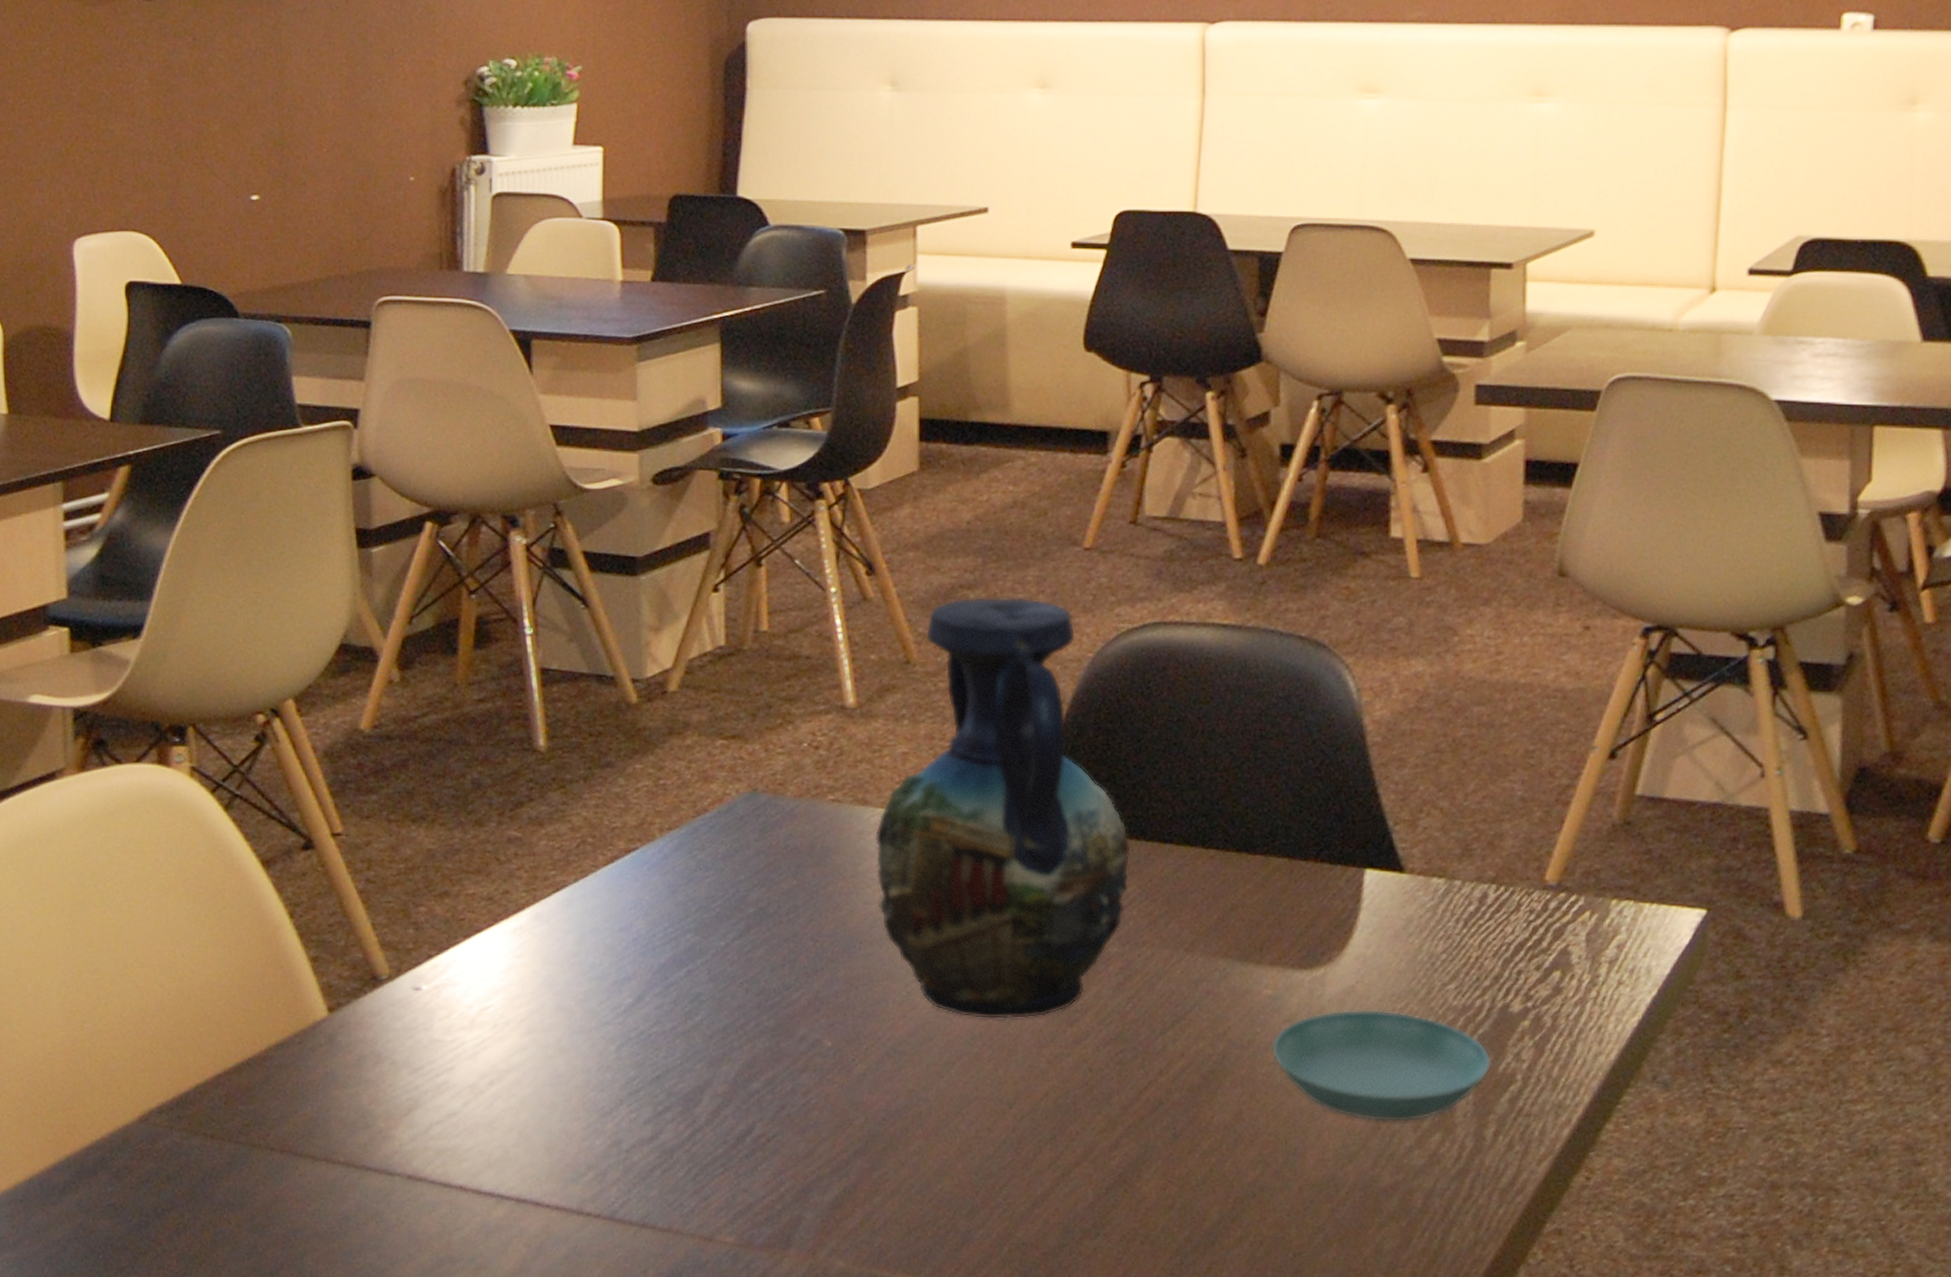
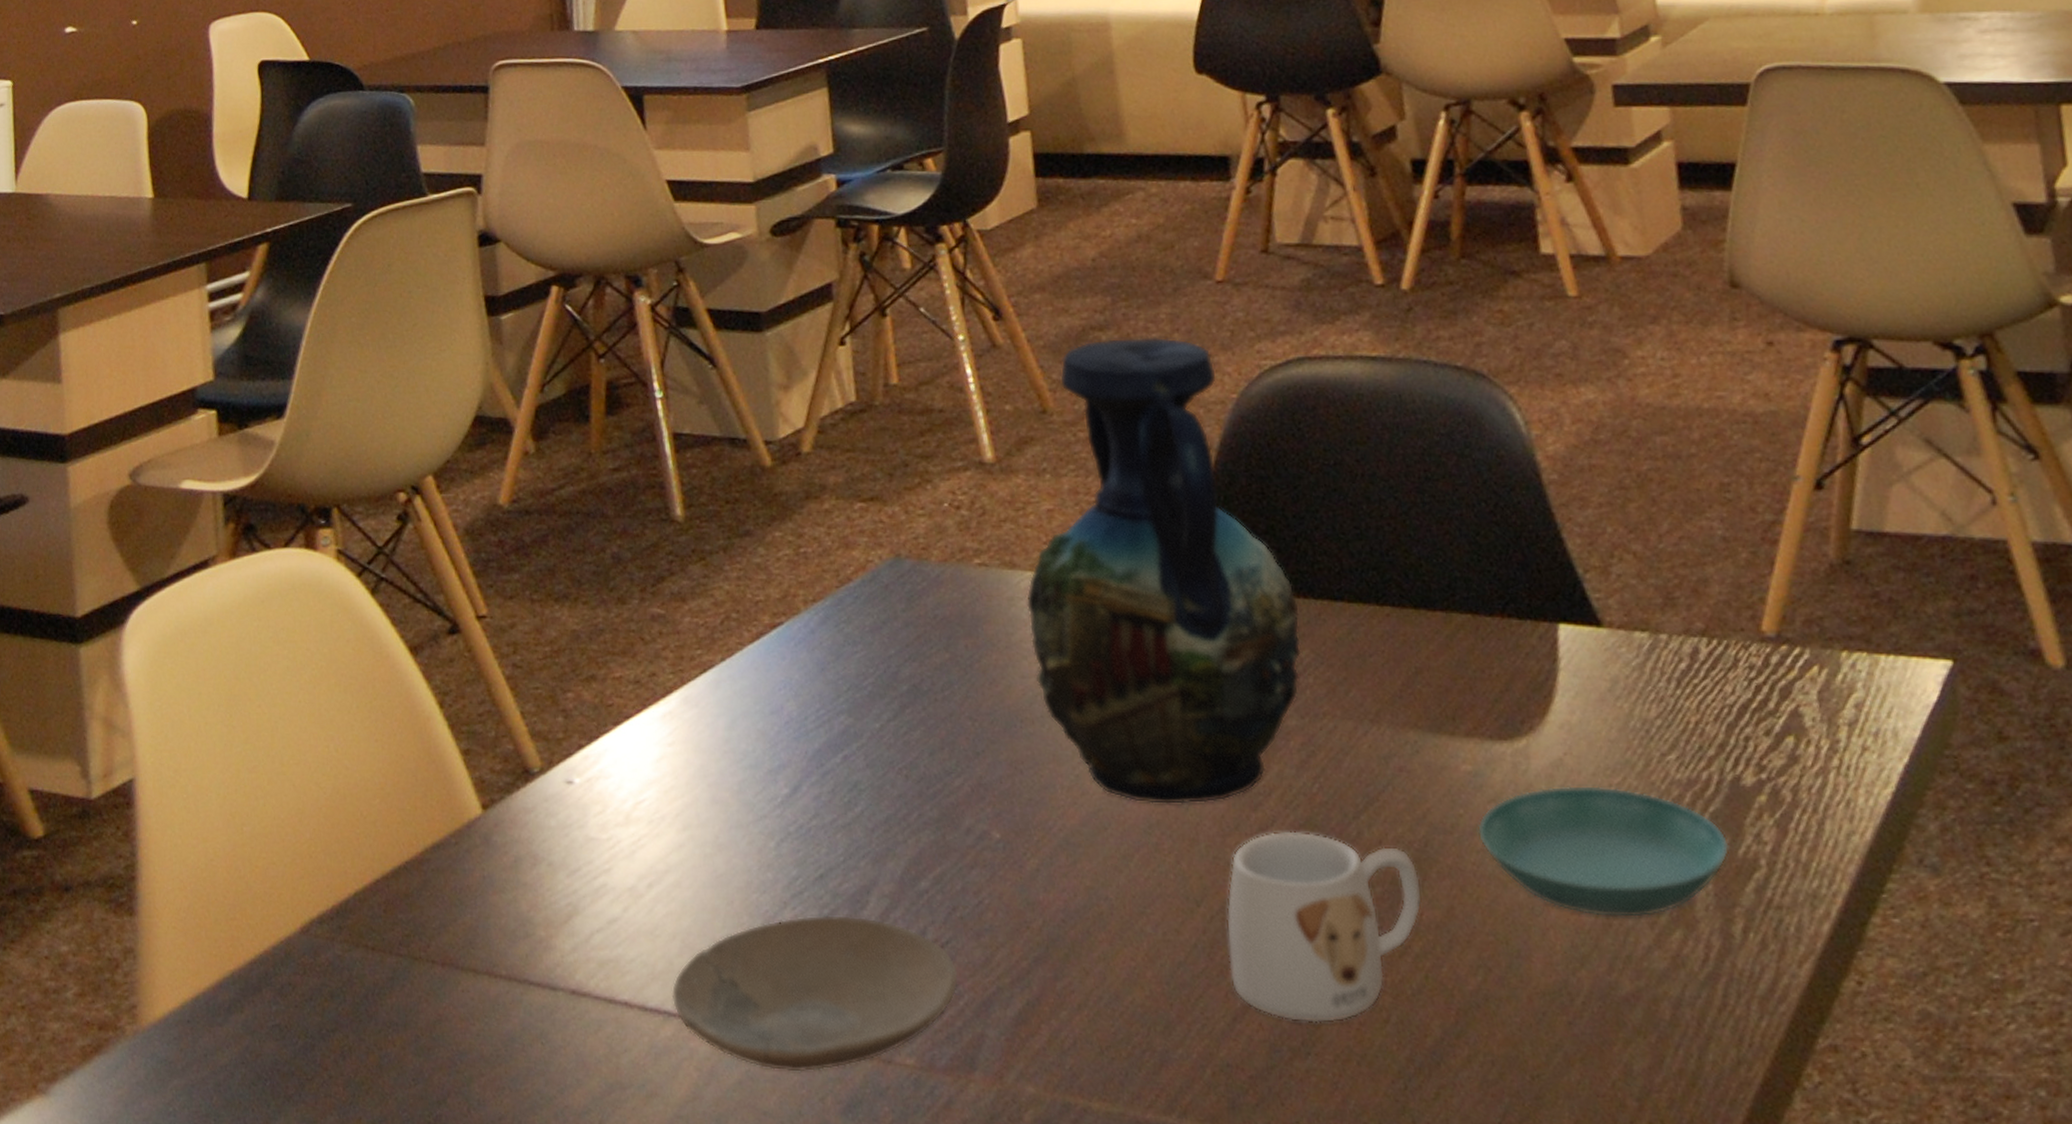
plate: none [505,1111,782,1249] -> present [671,915,959,1072]
mug: none [1034,1044,1216,1209] -> present [1226,831,1423,1023]

